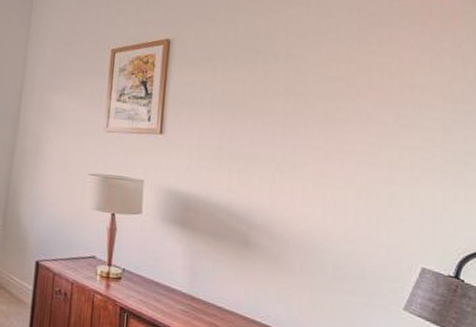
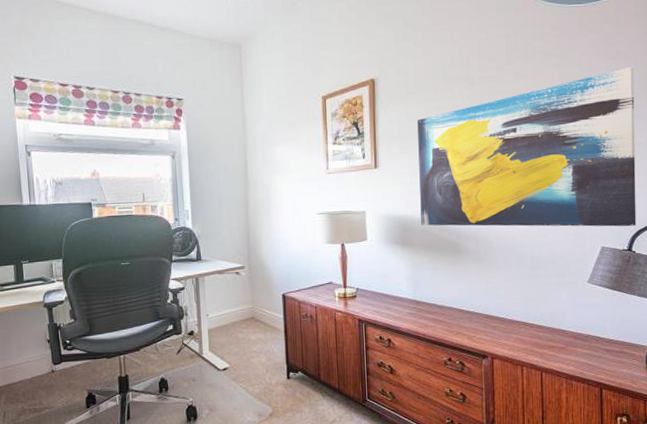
wall art: none [206,66,465,250] -> present [417,66,636,227]

